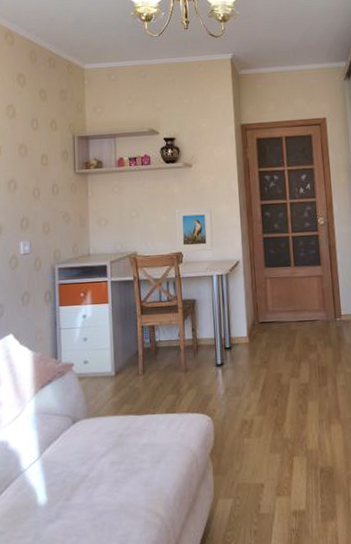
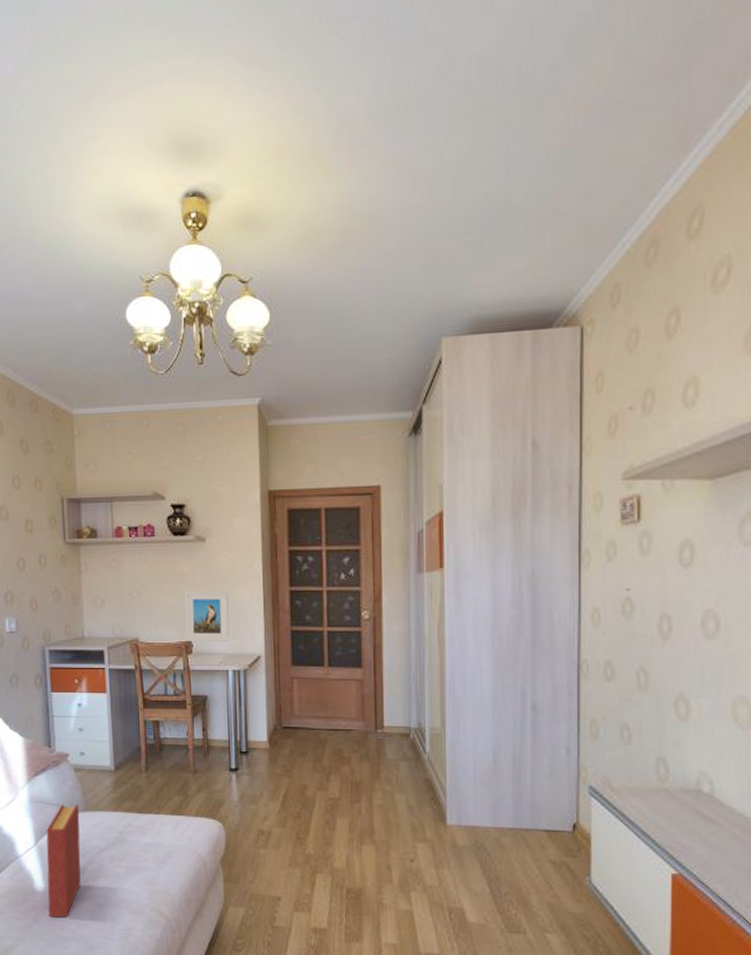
book: none [50,412,82,531] -> present [46,804,81,918]

